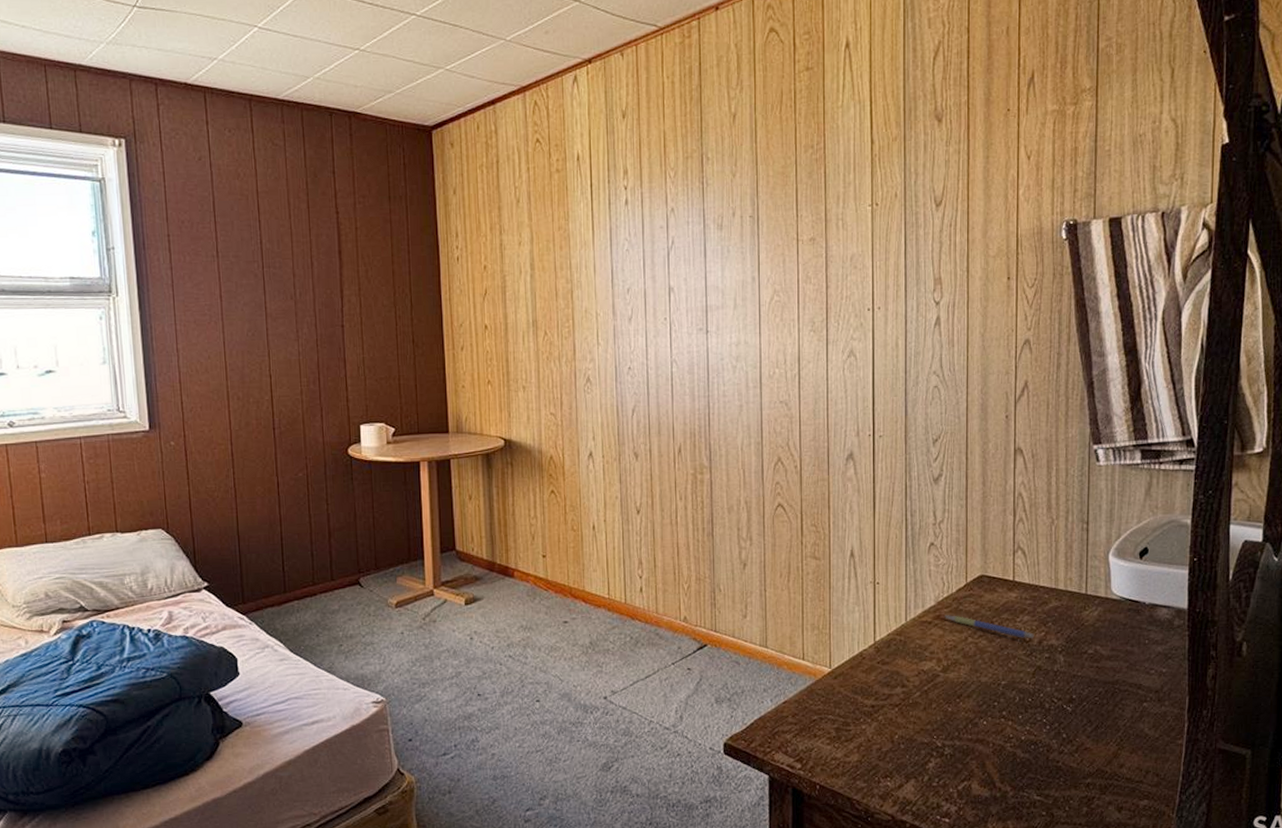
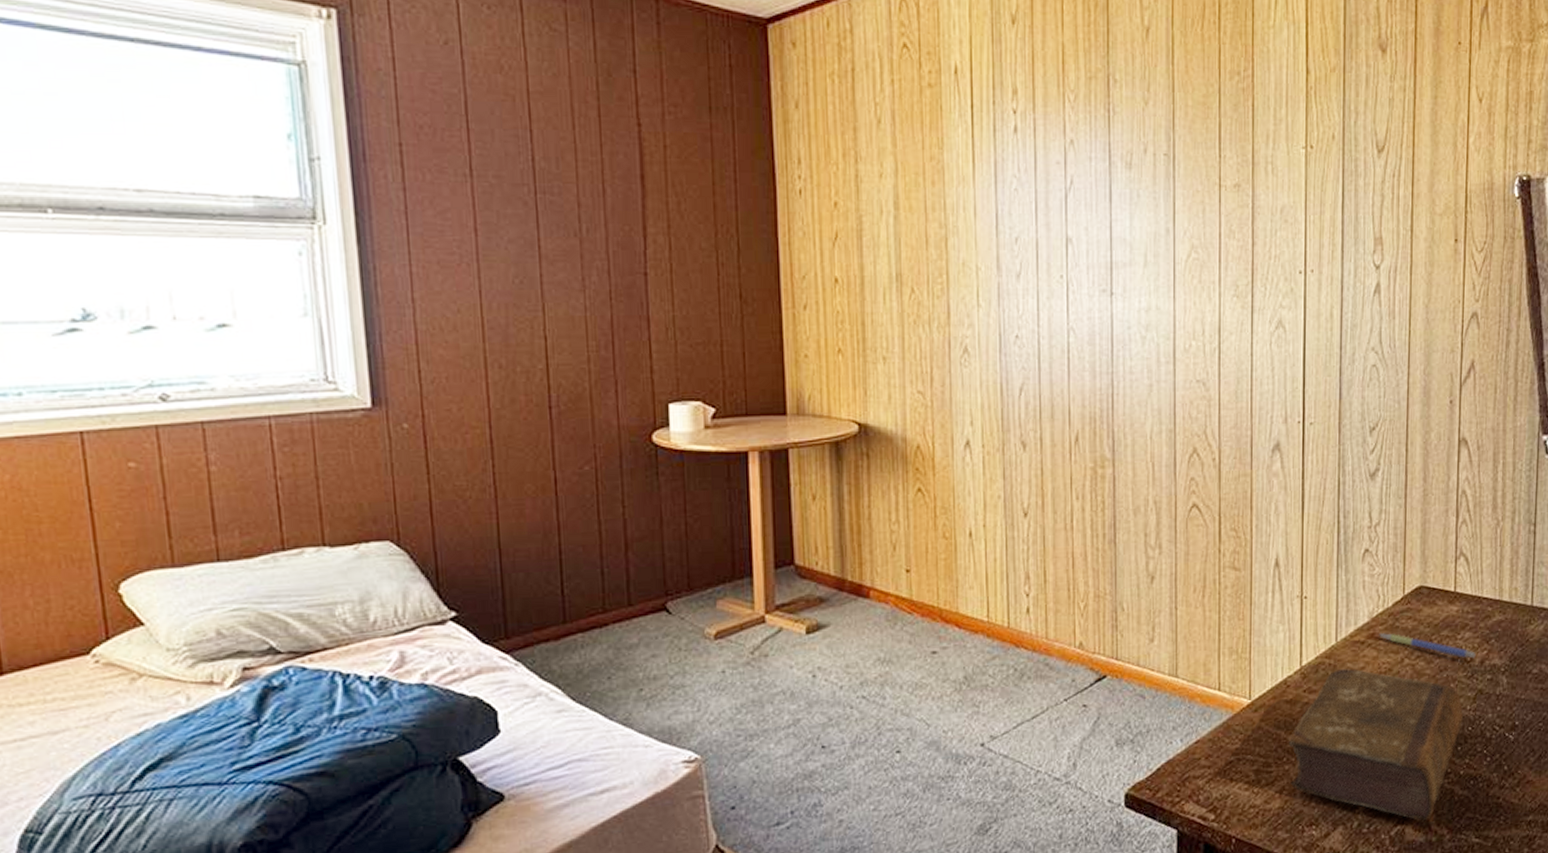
book: none [864,644,1024,779] -> present [1288,668,1464,821]

